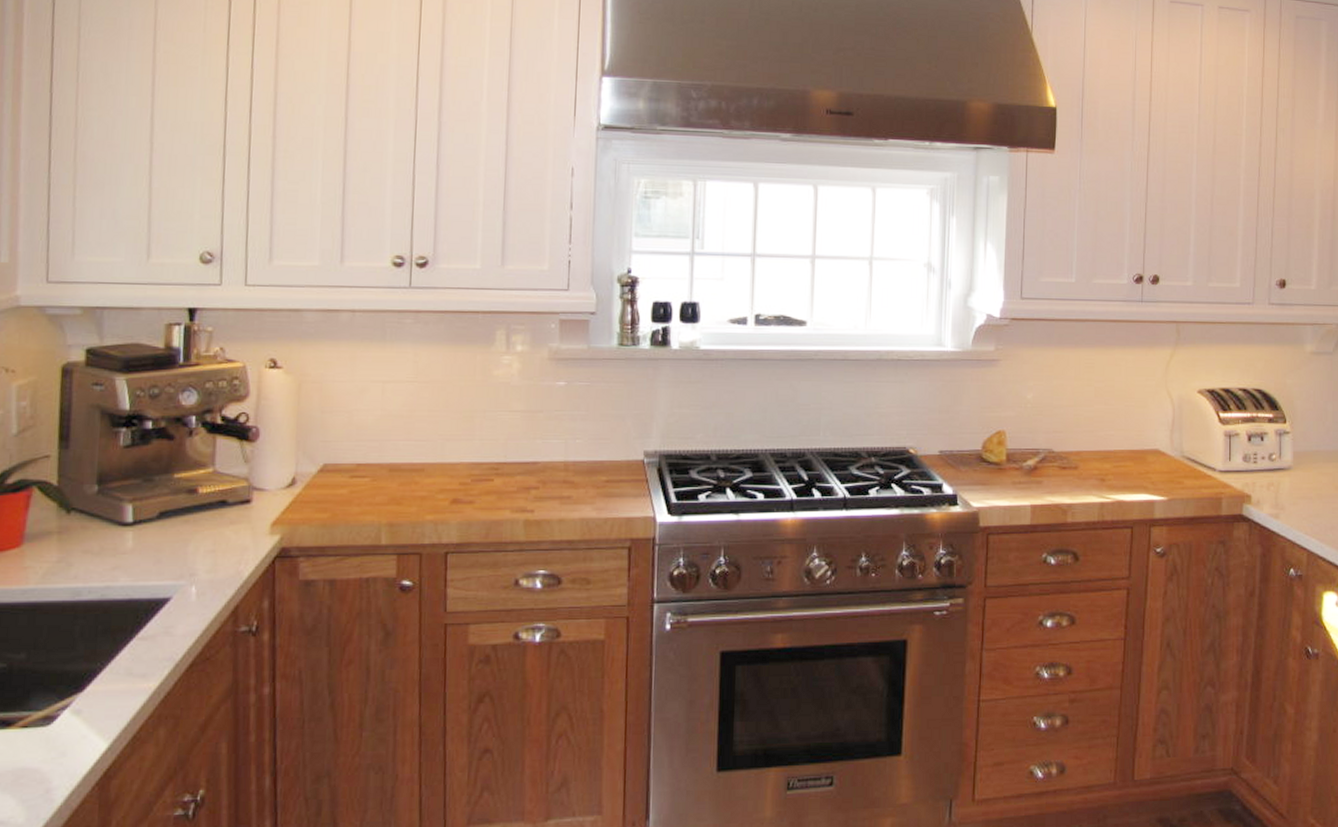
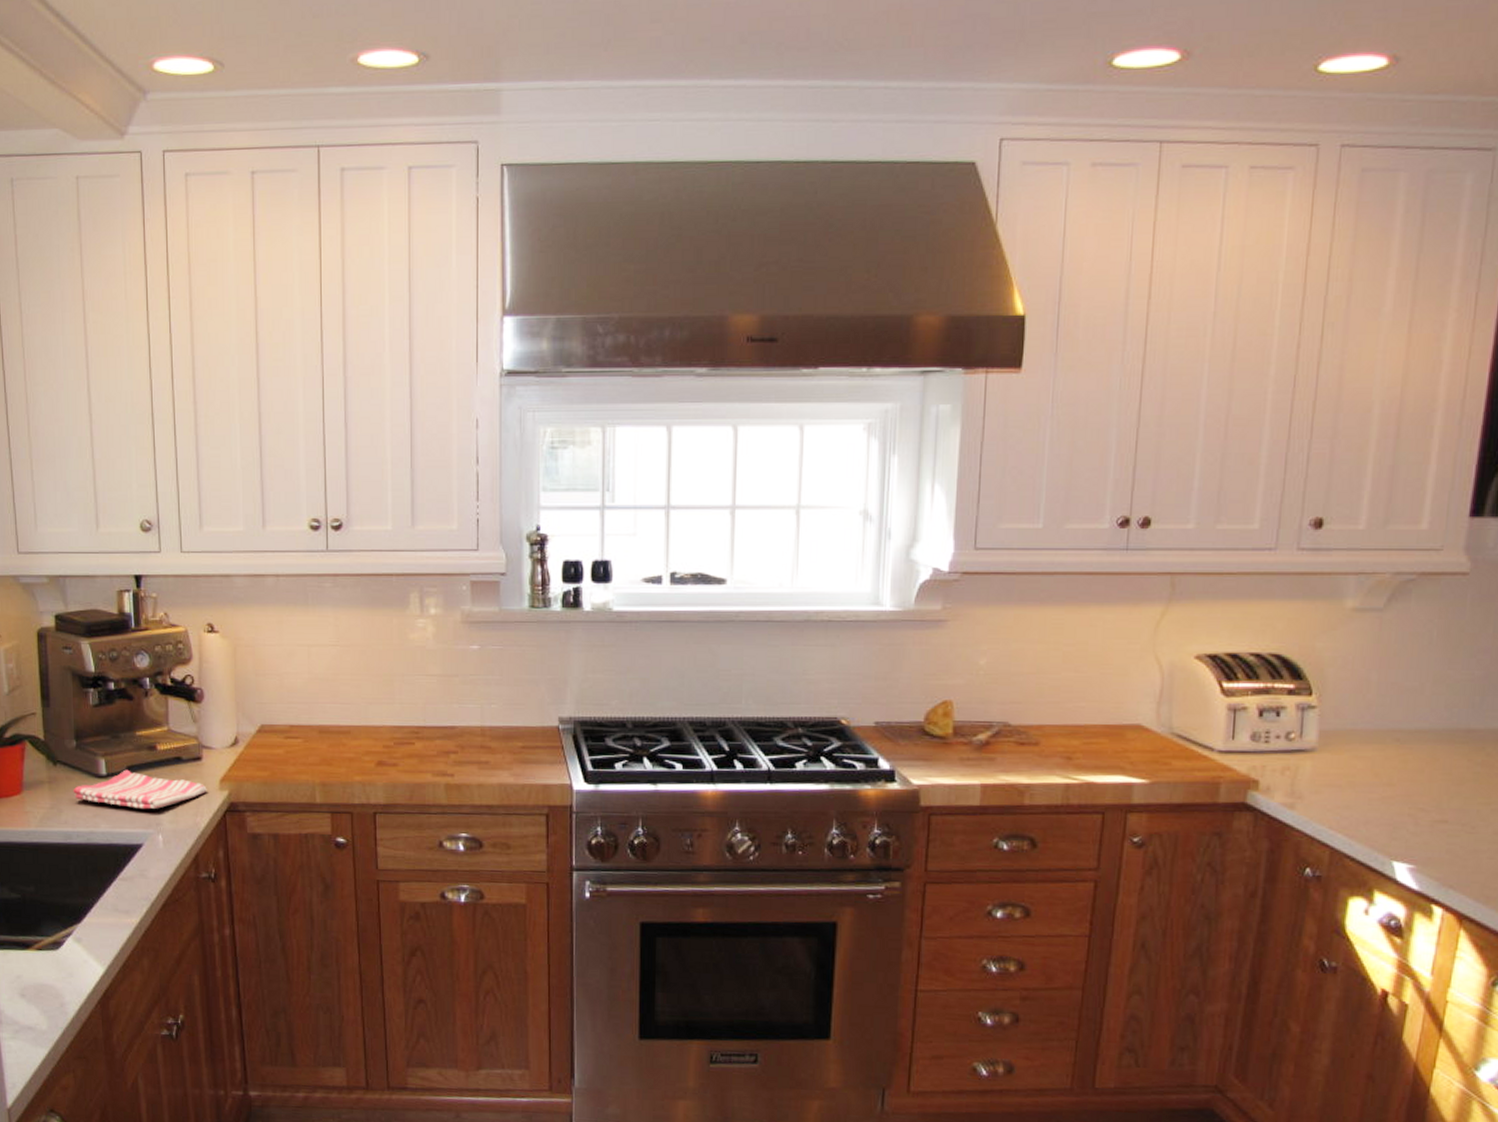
dish towel: none [88,515,255,559] -> present [73,769,207,810]

